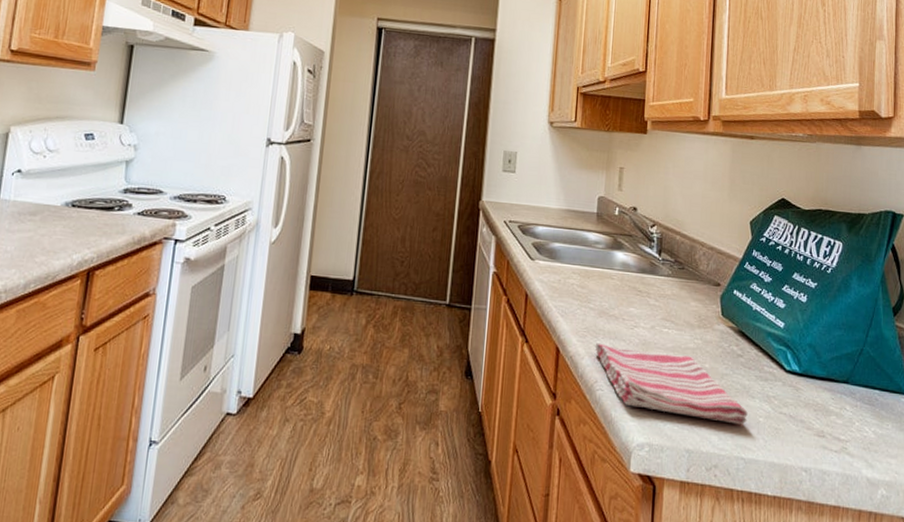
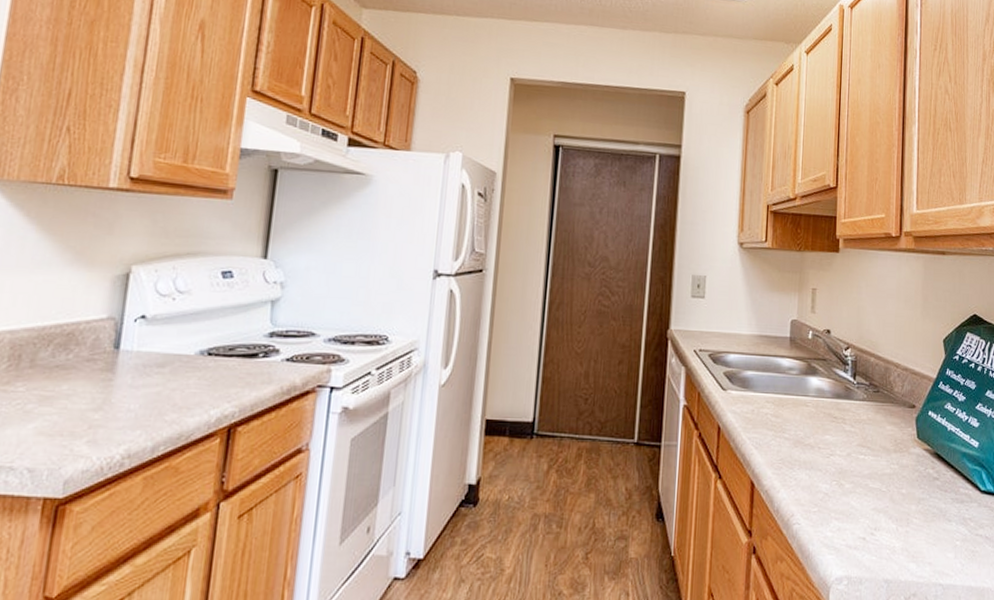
dish towel: present [595,342,748,425] -> none [790,474,945,550]

